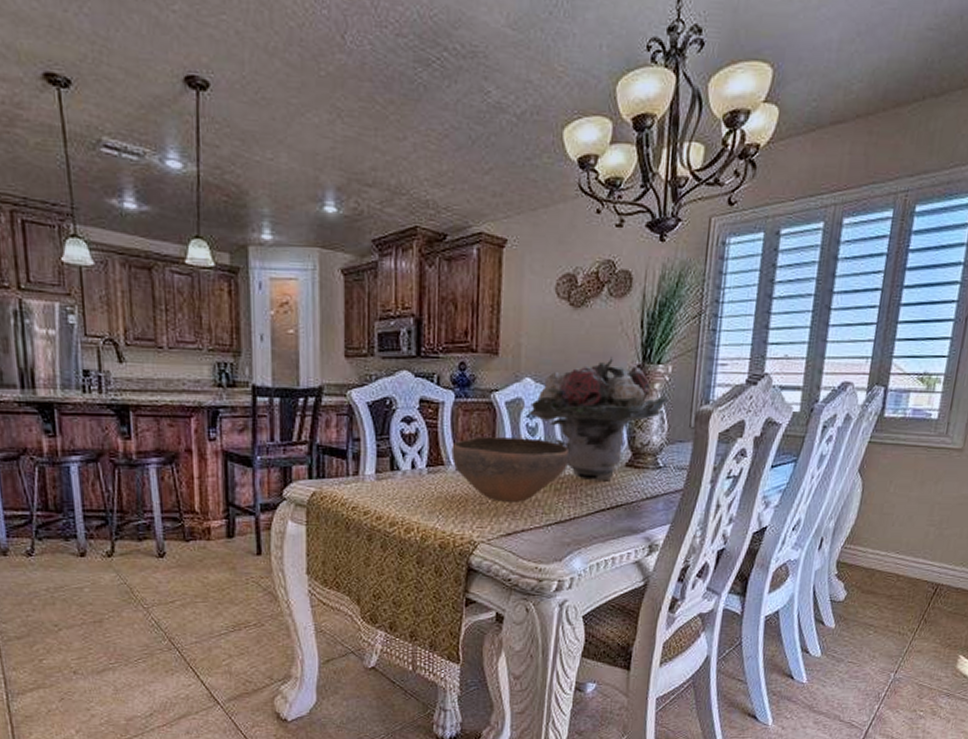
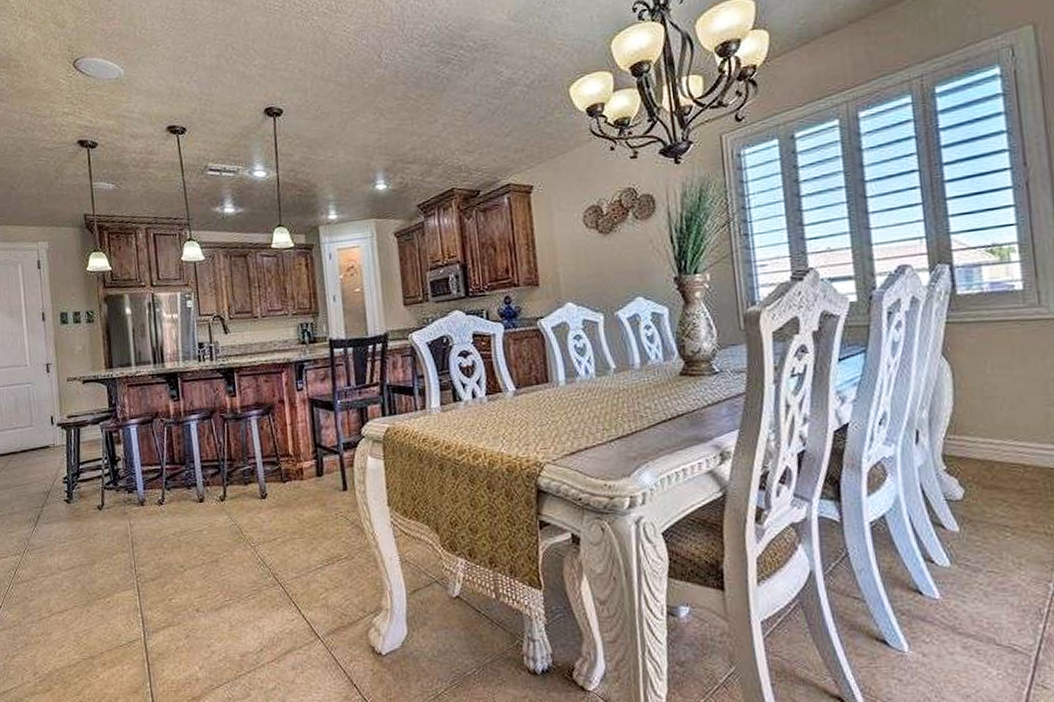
bowl: present [451,437,570,504] -> none [507,357,622,423]
flower arrangement: present [528,356,669,481] -> none [575,273,713,394]

